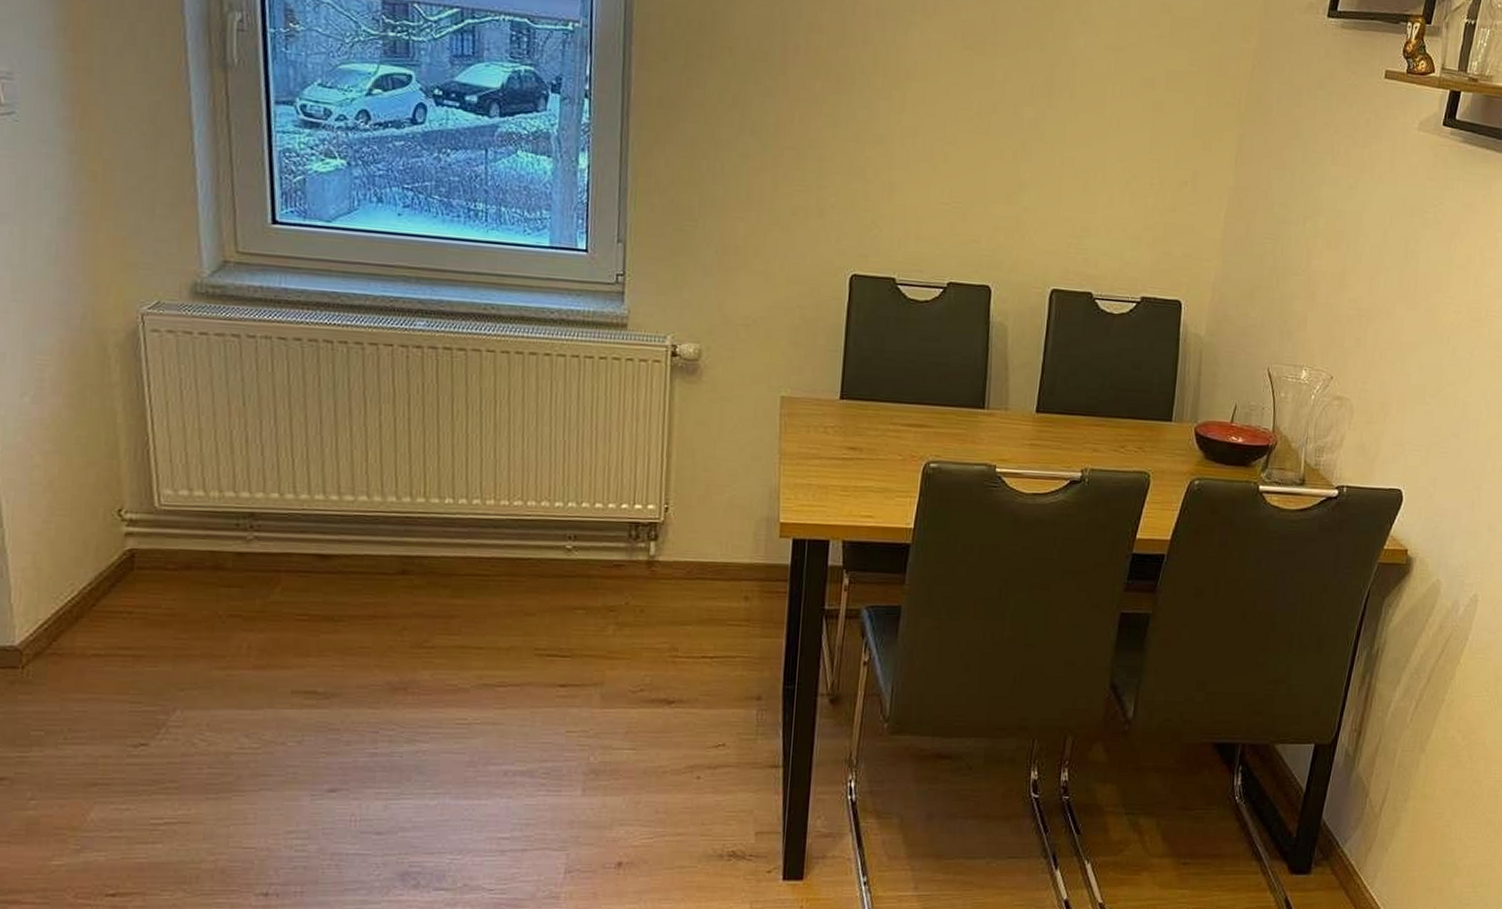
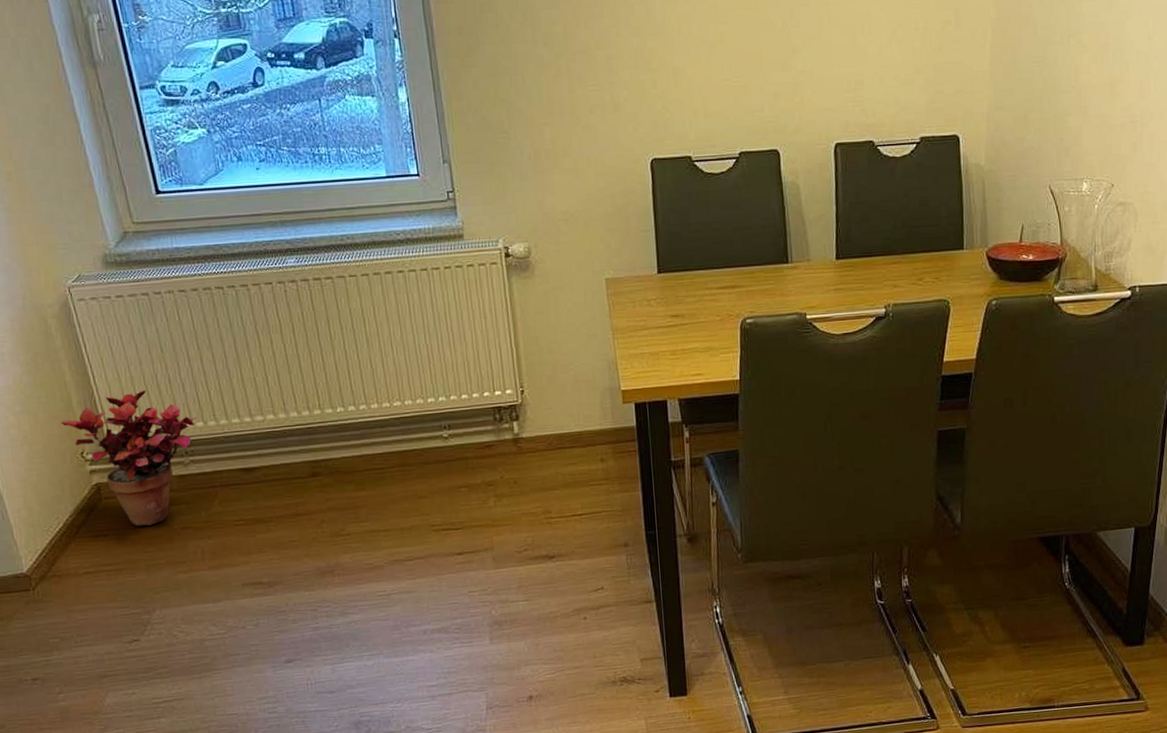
potted plant: none [100,447,273,607] -> present [61,390,198,526]

